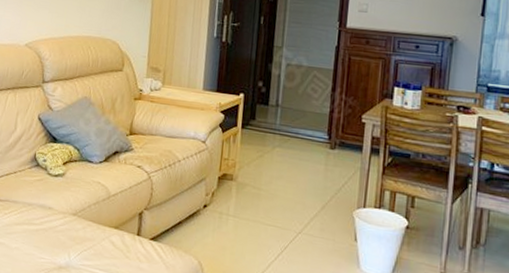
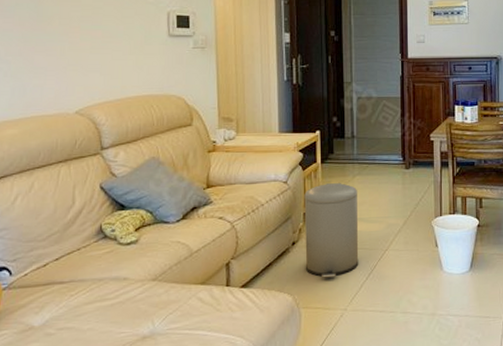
pedal bin: none [214,150,276,250] -> present [304,183,359,278]

